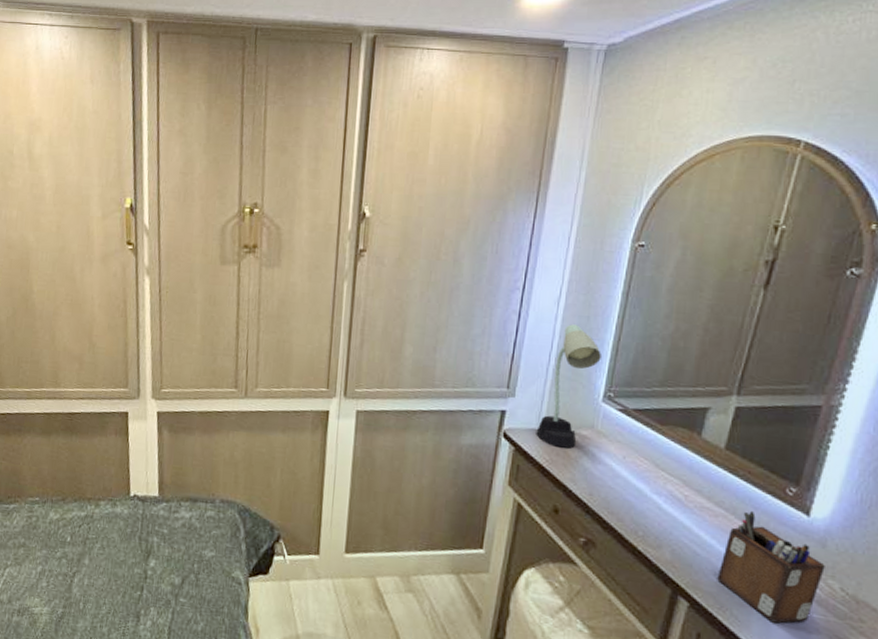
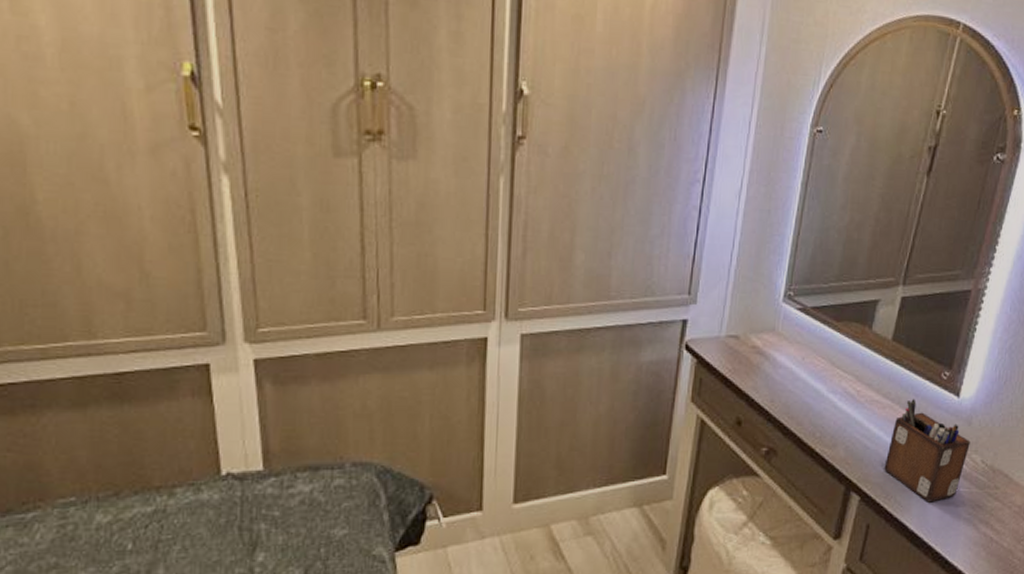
desk lamp: present [536,324,601,449] -> none [718,219,782,355]

